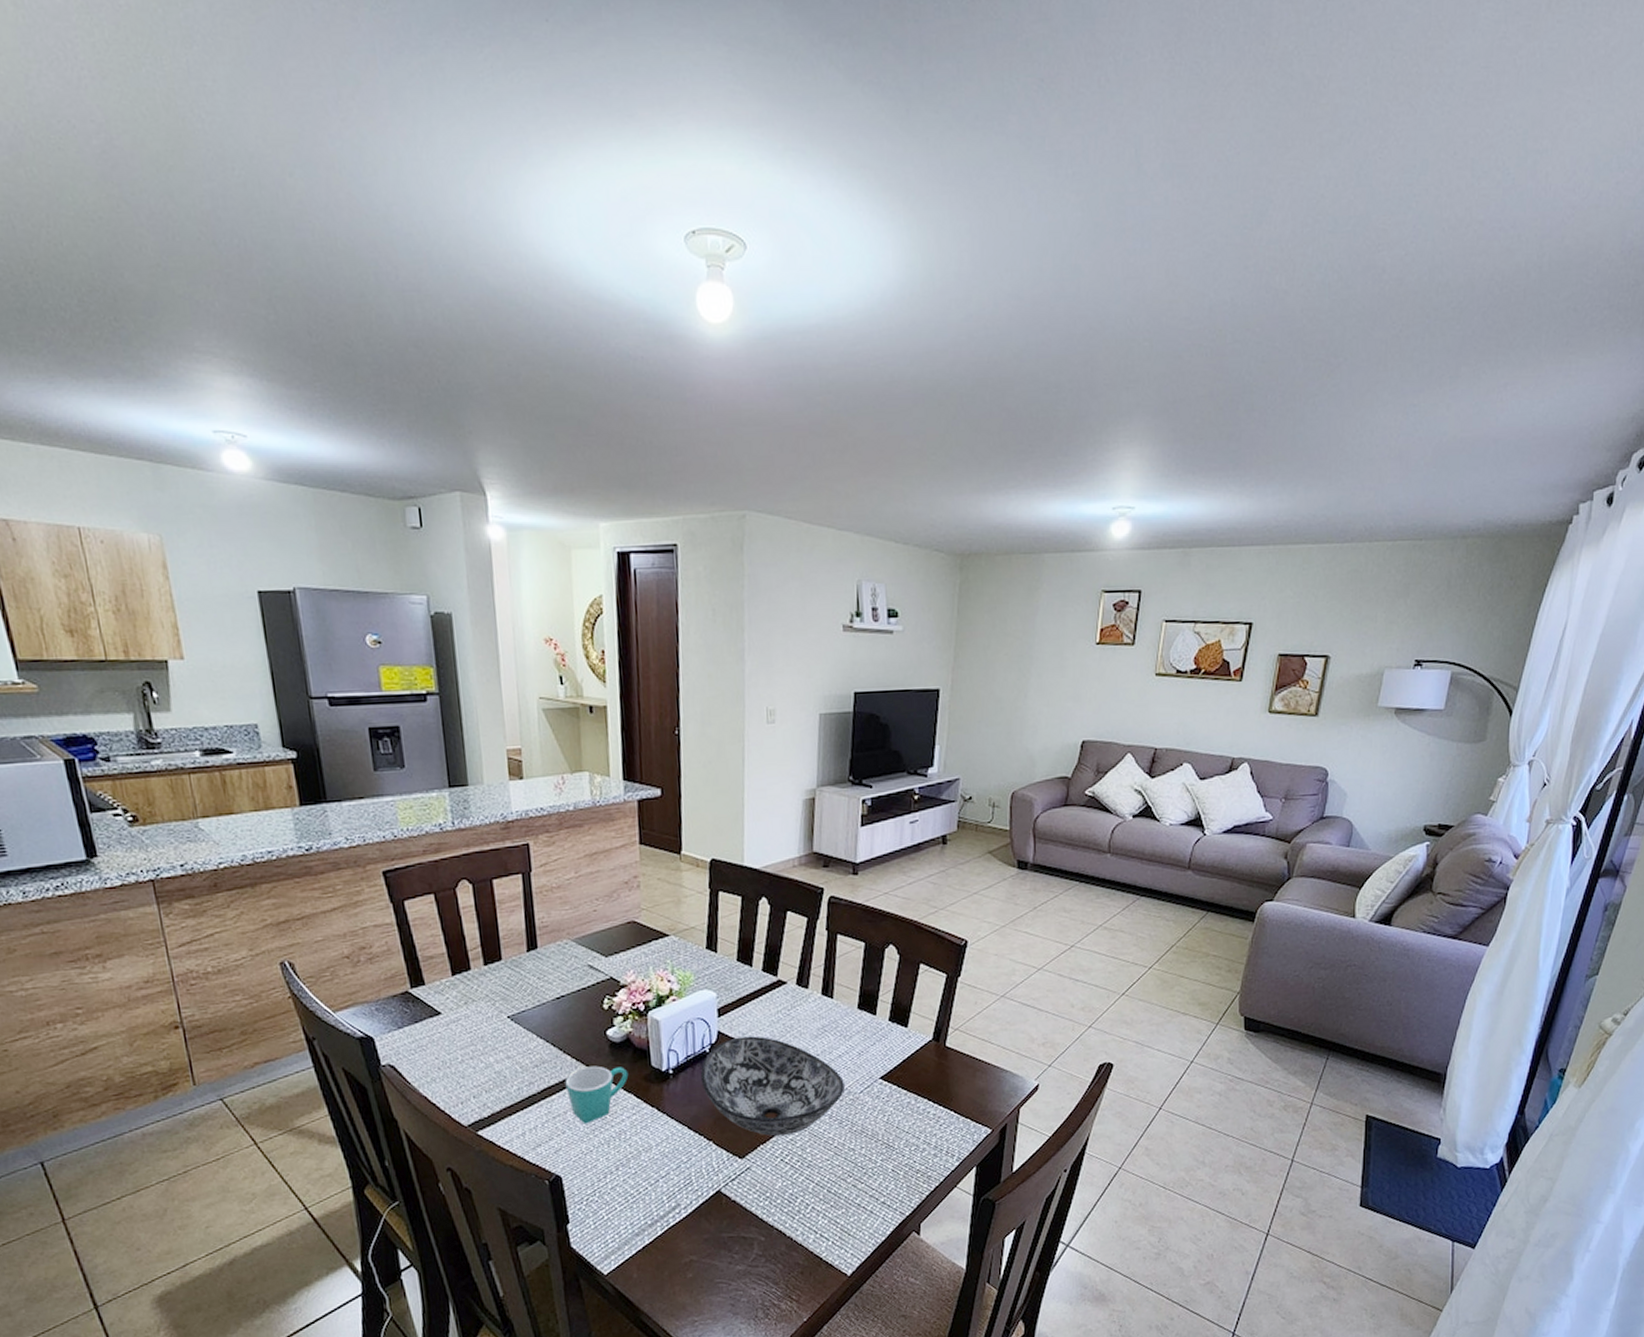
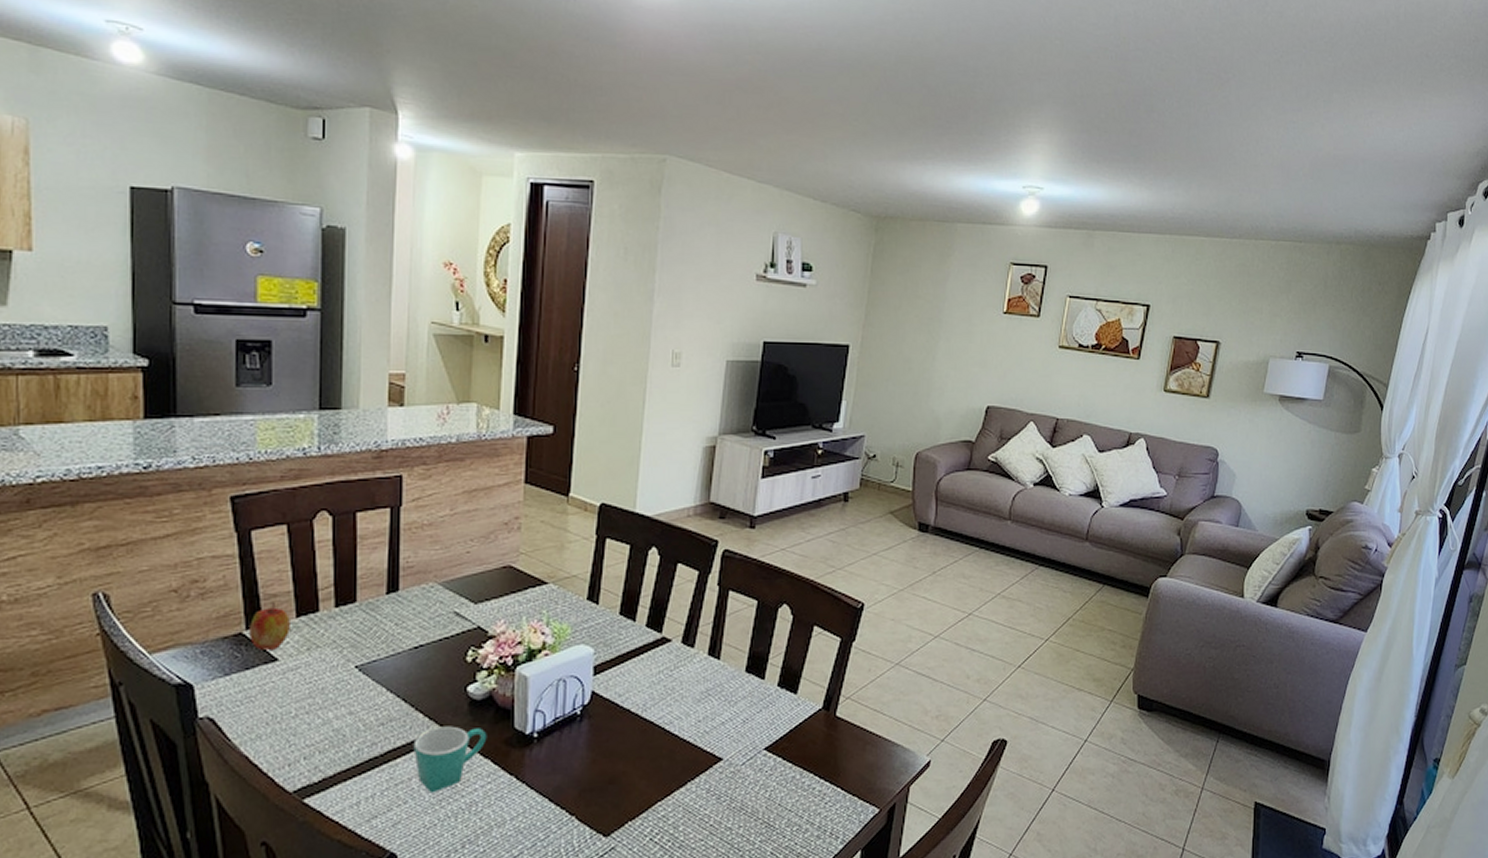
apple: none [413,963,448,1005] -> present [249,602,290,650]
bowl: present [700,1036,845,1137] -> none [568,698,725,812]

